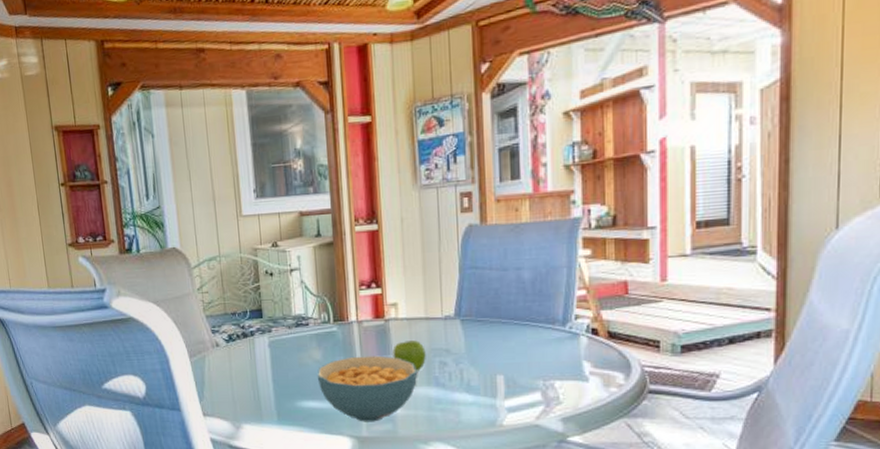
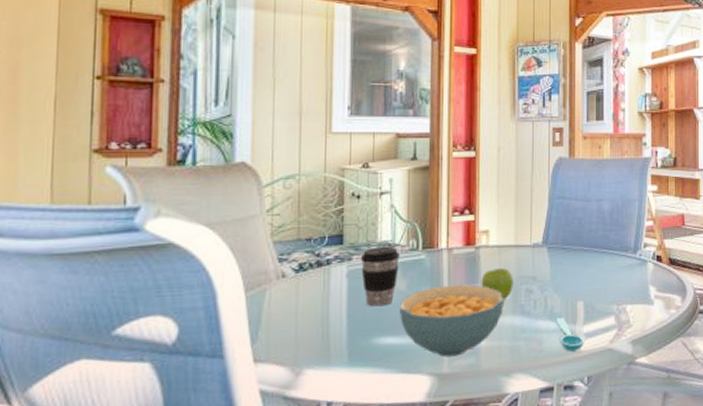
coffee cup: none [278,319,314,374] -> present [360,246,400,307]
spoon: none [473,391,505,425] -> present [555,317,583,352]

